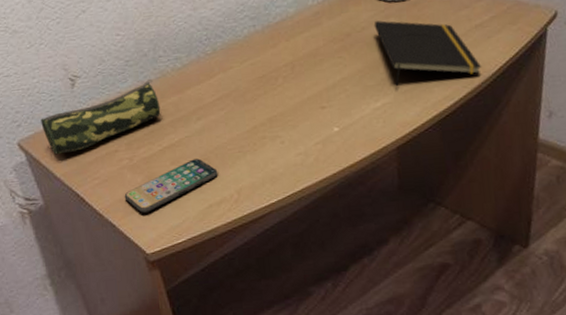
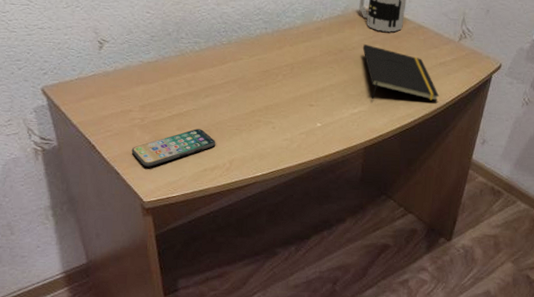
pencil case: present [40,79,161,155] -> none [66,55,176,105]

